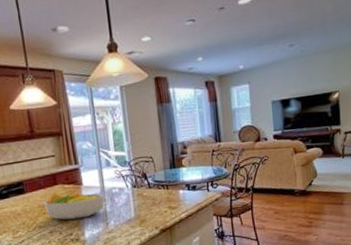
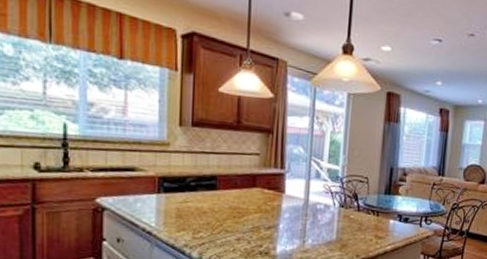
fruit bowl: present [44,191,104,220] -> none [236,196,306,231]

